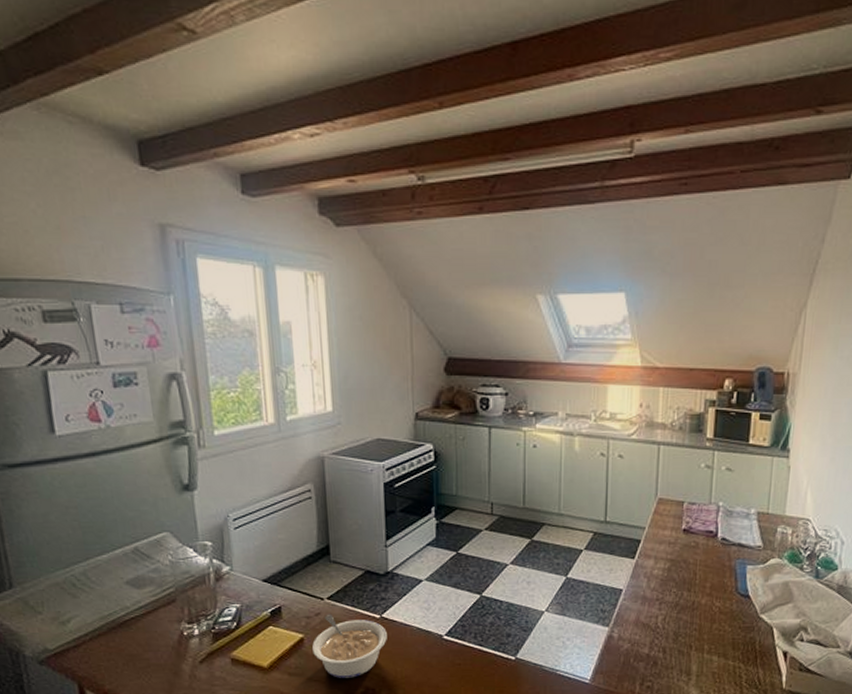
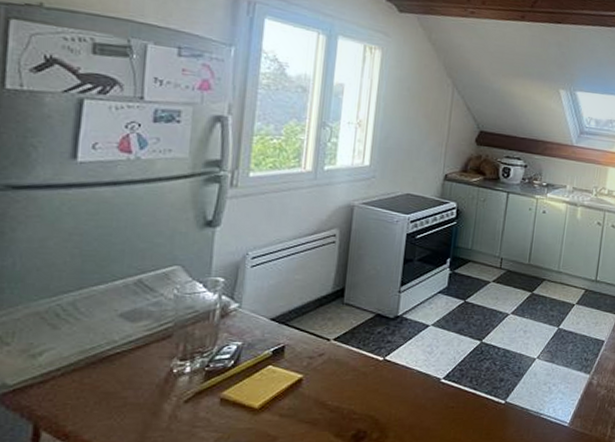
legume: present [311,614,387,678] -> none [308,355,388,420]

